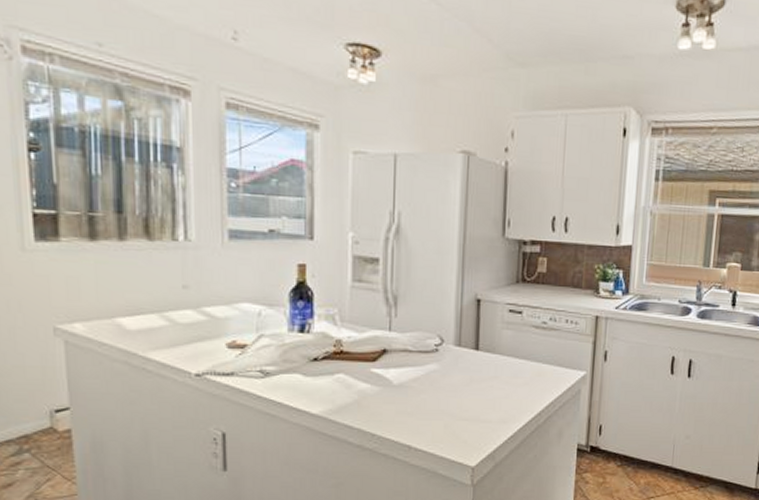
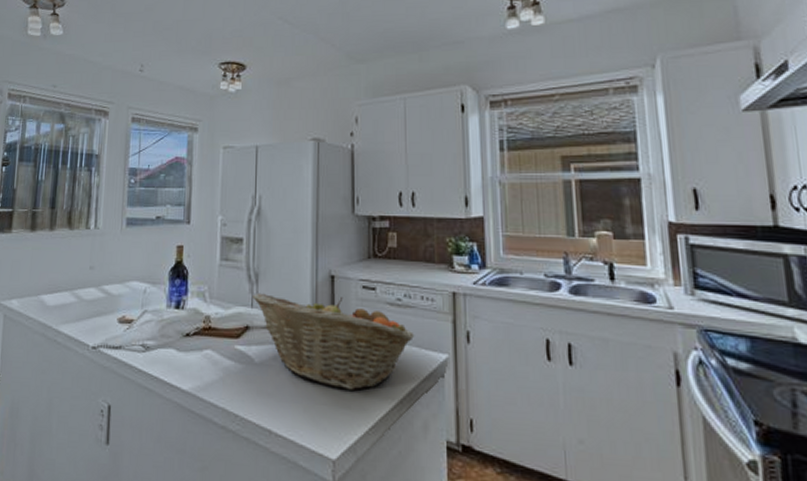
fruit basket: none [391,316,557,406] -> present [253,292,415,390]

